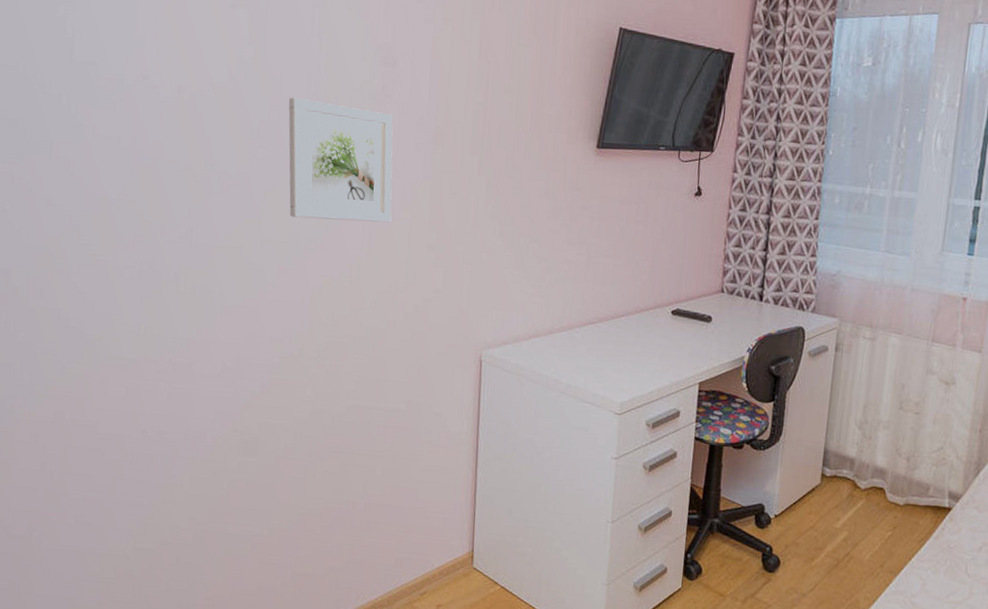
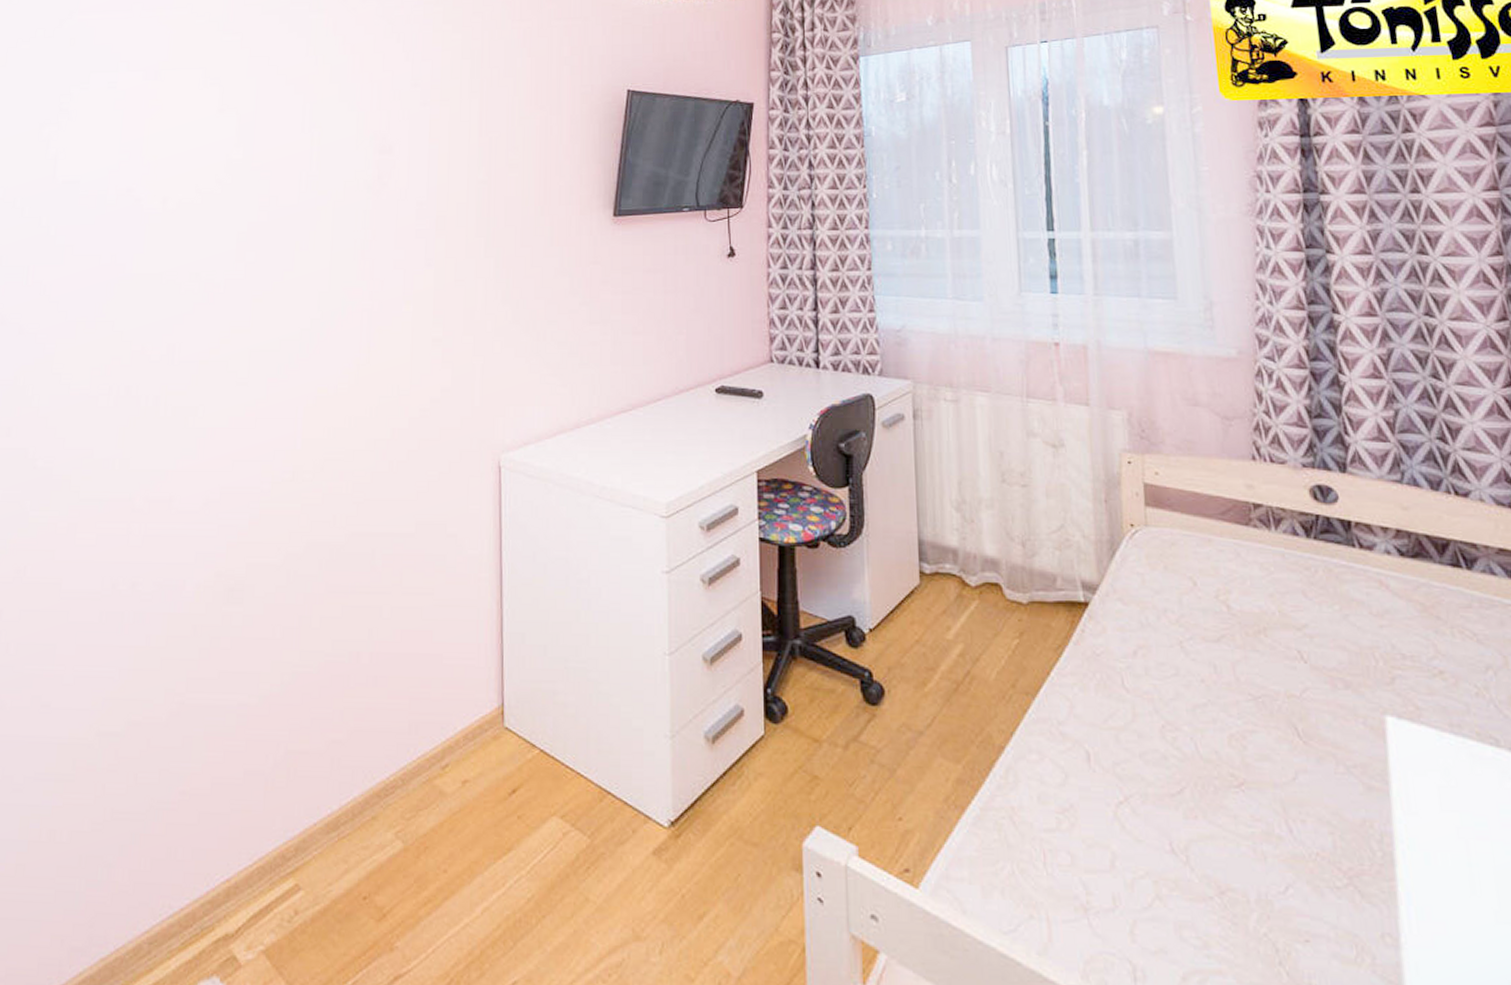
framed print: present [288,97,393,223] -> none [279,195,392,323]

